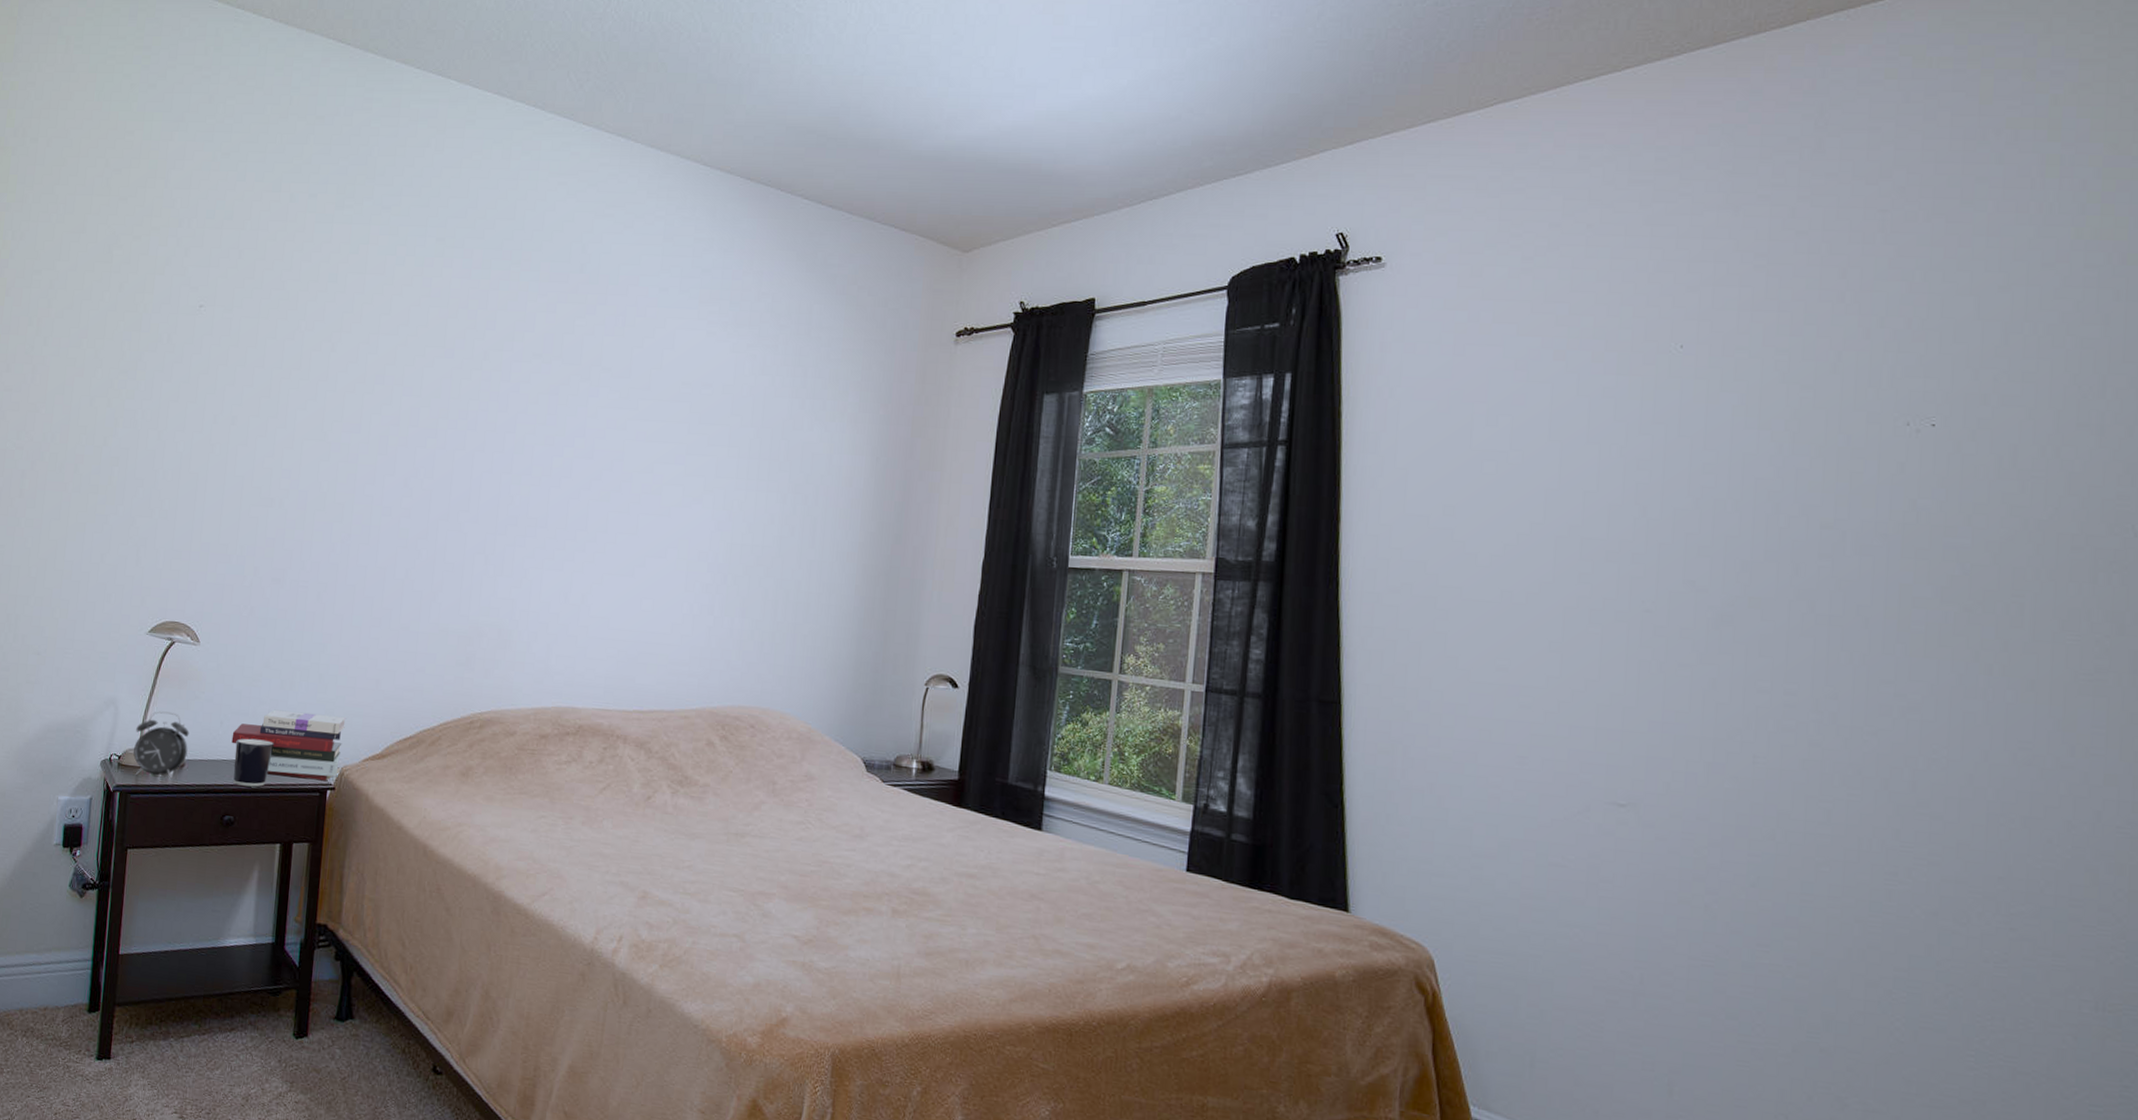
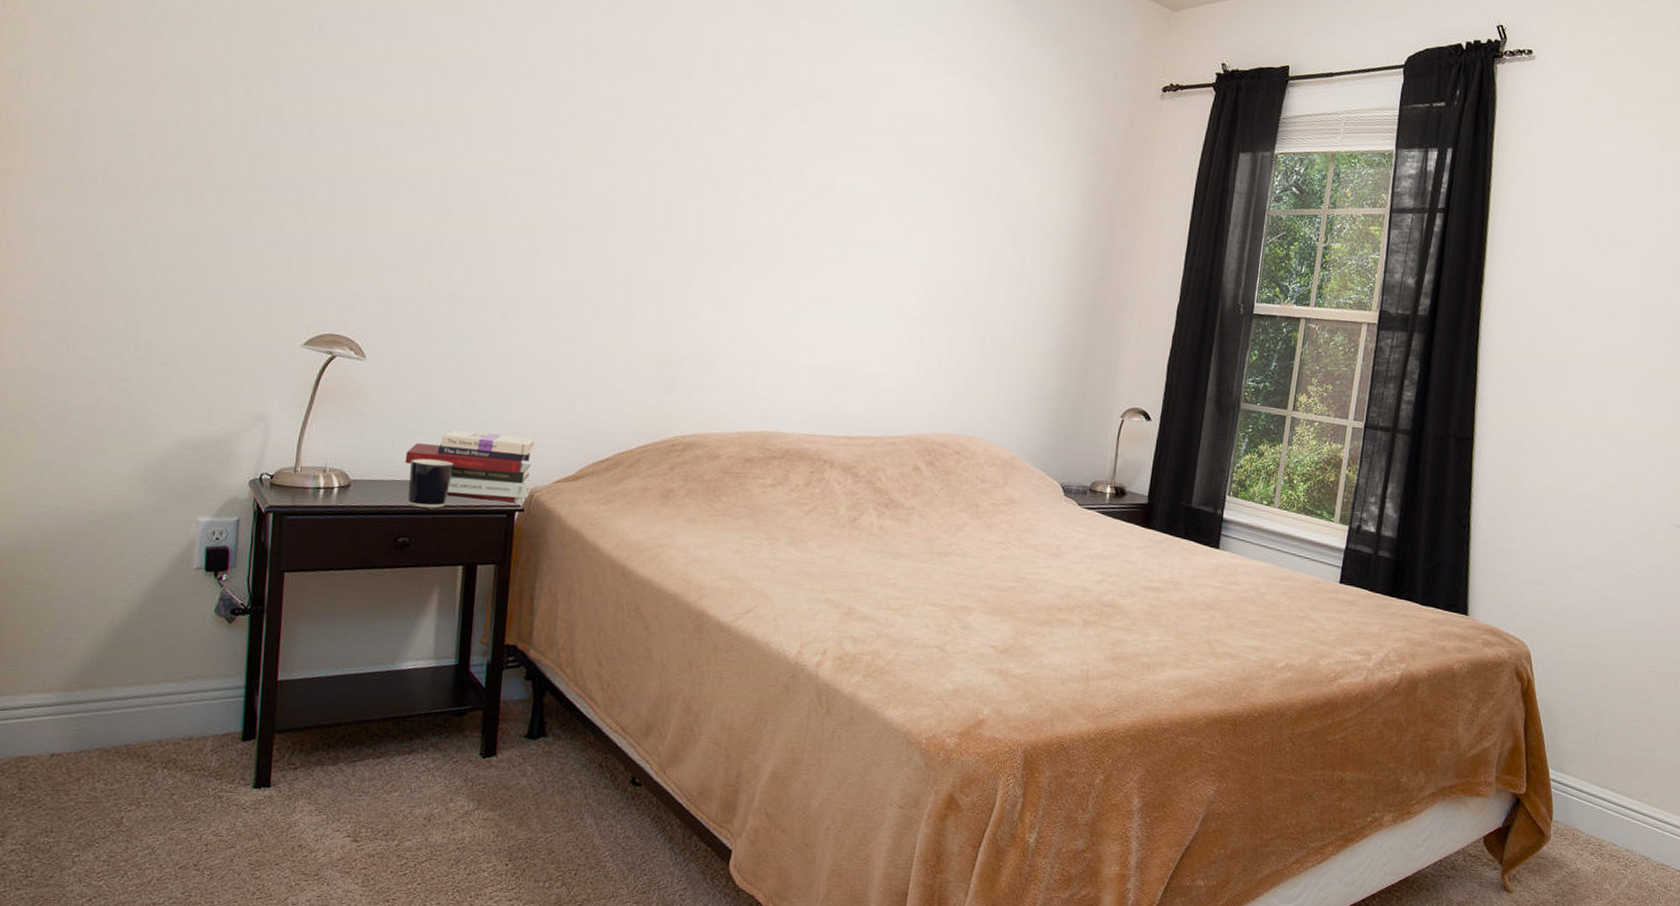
alarm clock: present [133,711,189,779] -> none [289,428,355,500]

